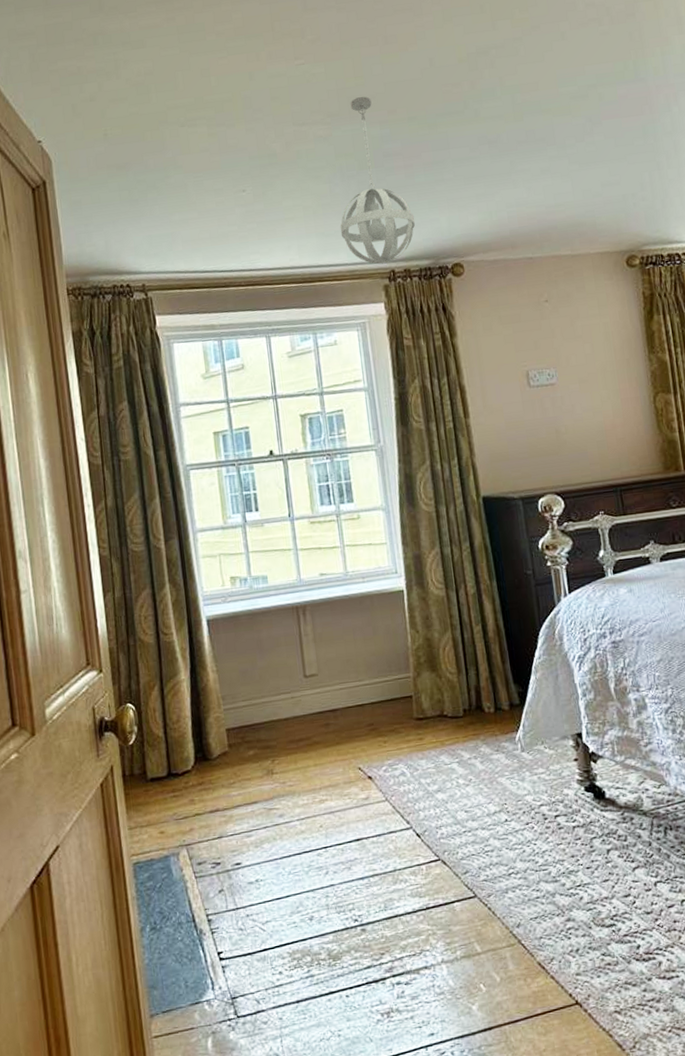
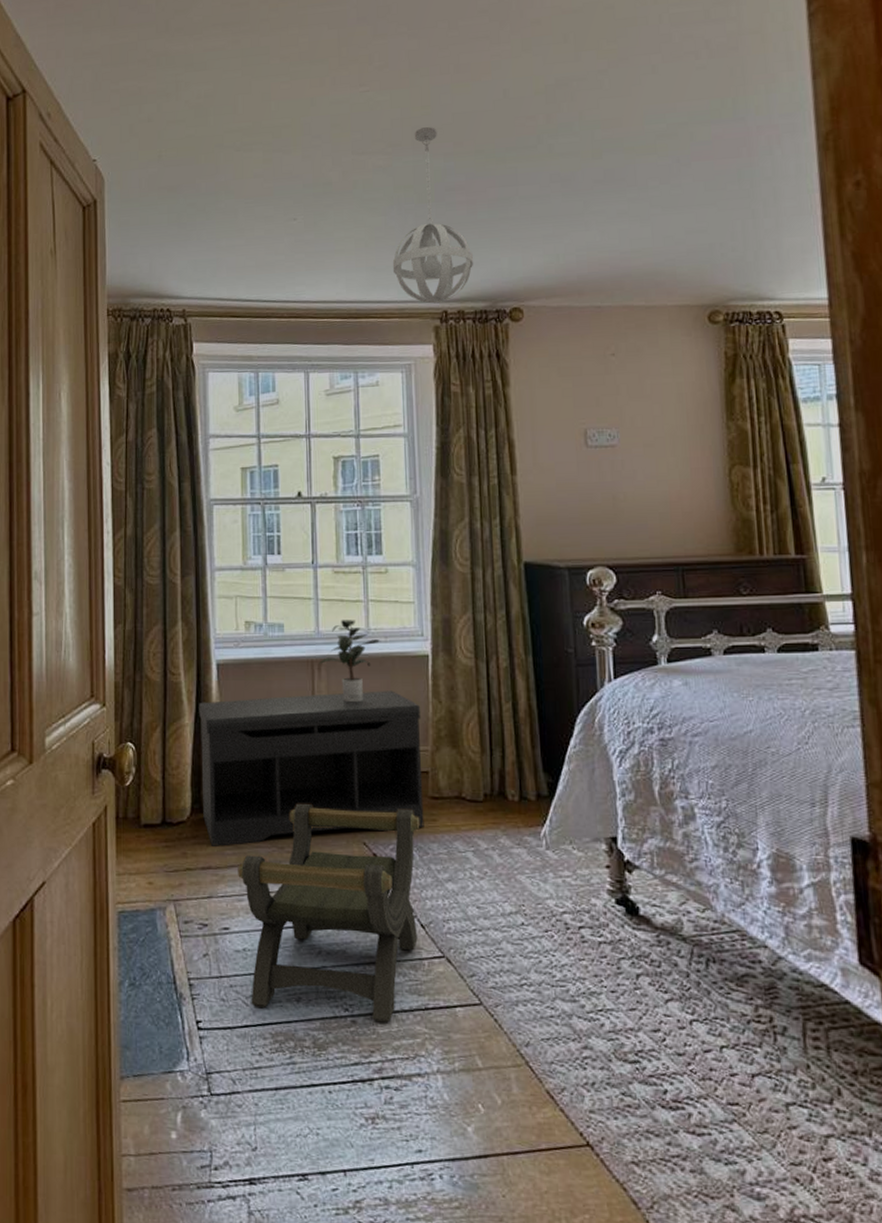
bench: none [193,626,412,790] -> present [199,690,424,846]
stool: none [244,731,415,932] -> present [238,803,420,1023]
potted plant: none [303,565,359,642] -> present [319,620,381,703]

